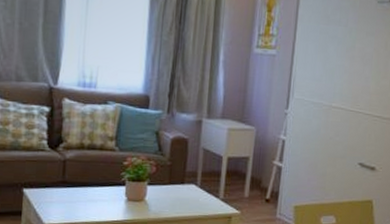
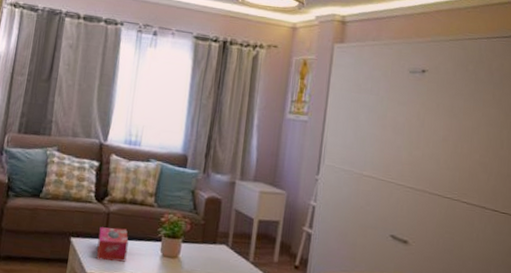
tissue box: none [54,175,89,210] -> present [96,227,129,262]

